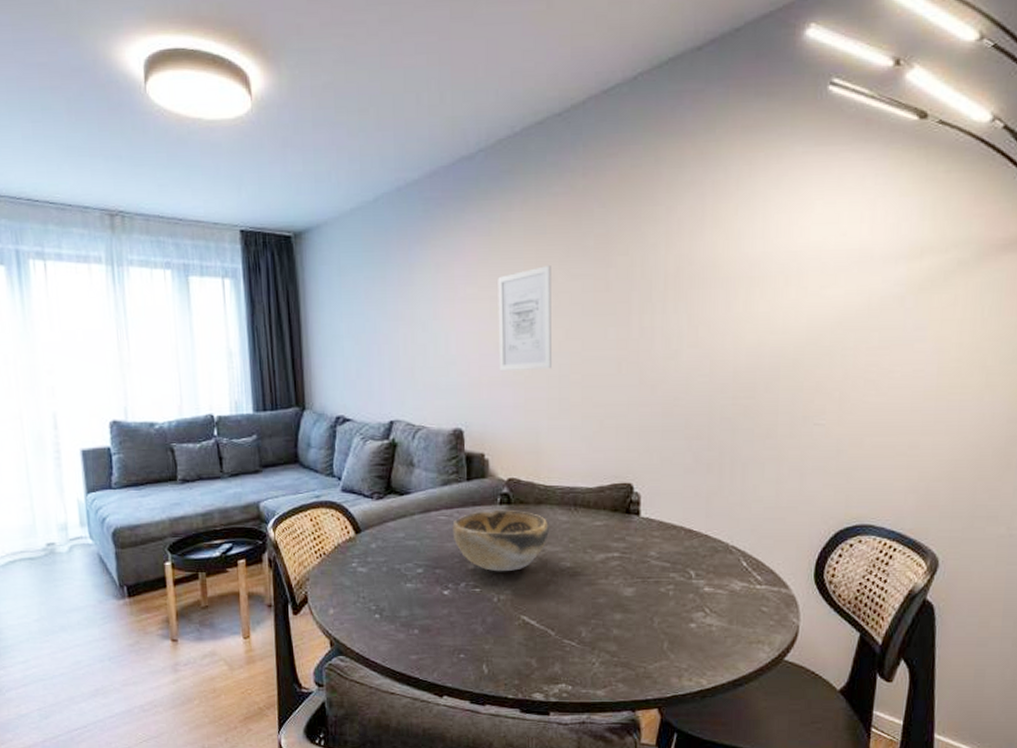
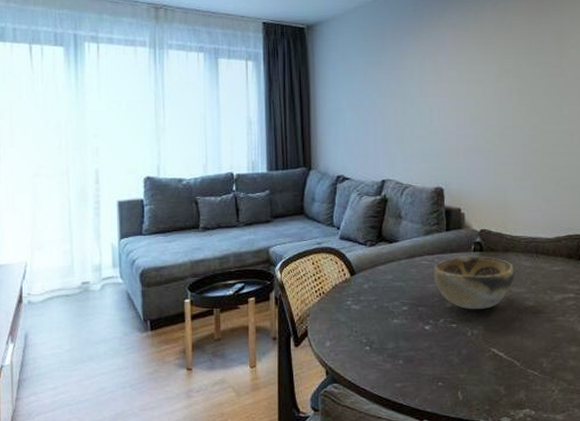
wall art: present [498,266,551,370] -> none [473,56,517,139]

